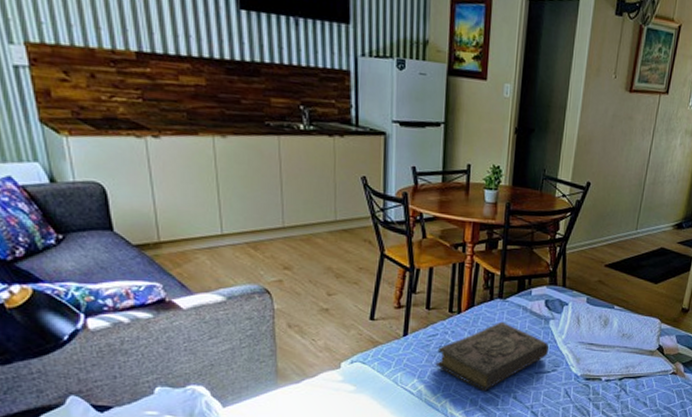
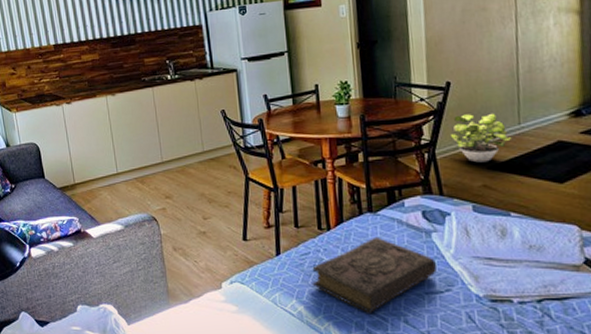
potted plant: none [581,215,629,261] -> present [449,114,512,163]

